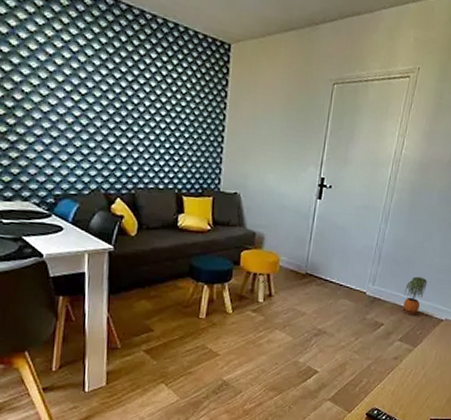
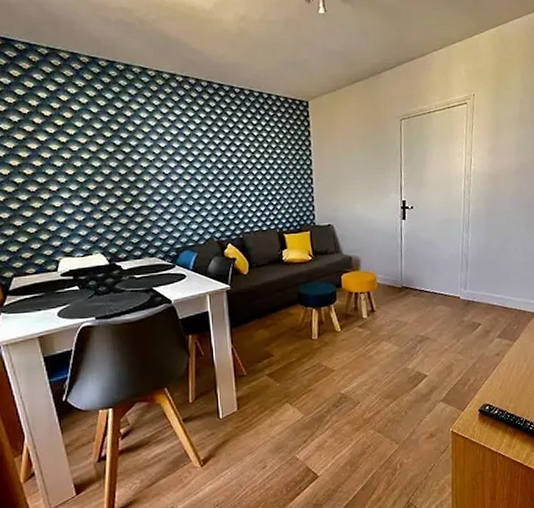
potted plant: present [402,276,428,315] -> none [495,276,515,312]

